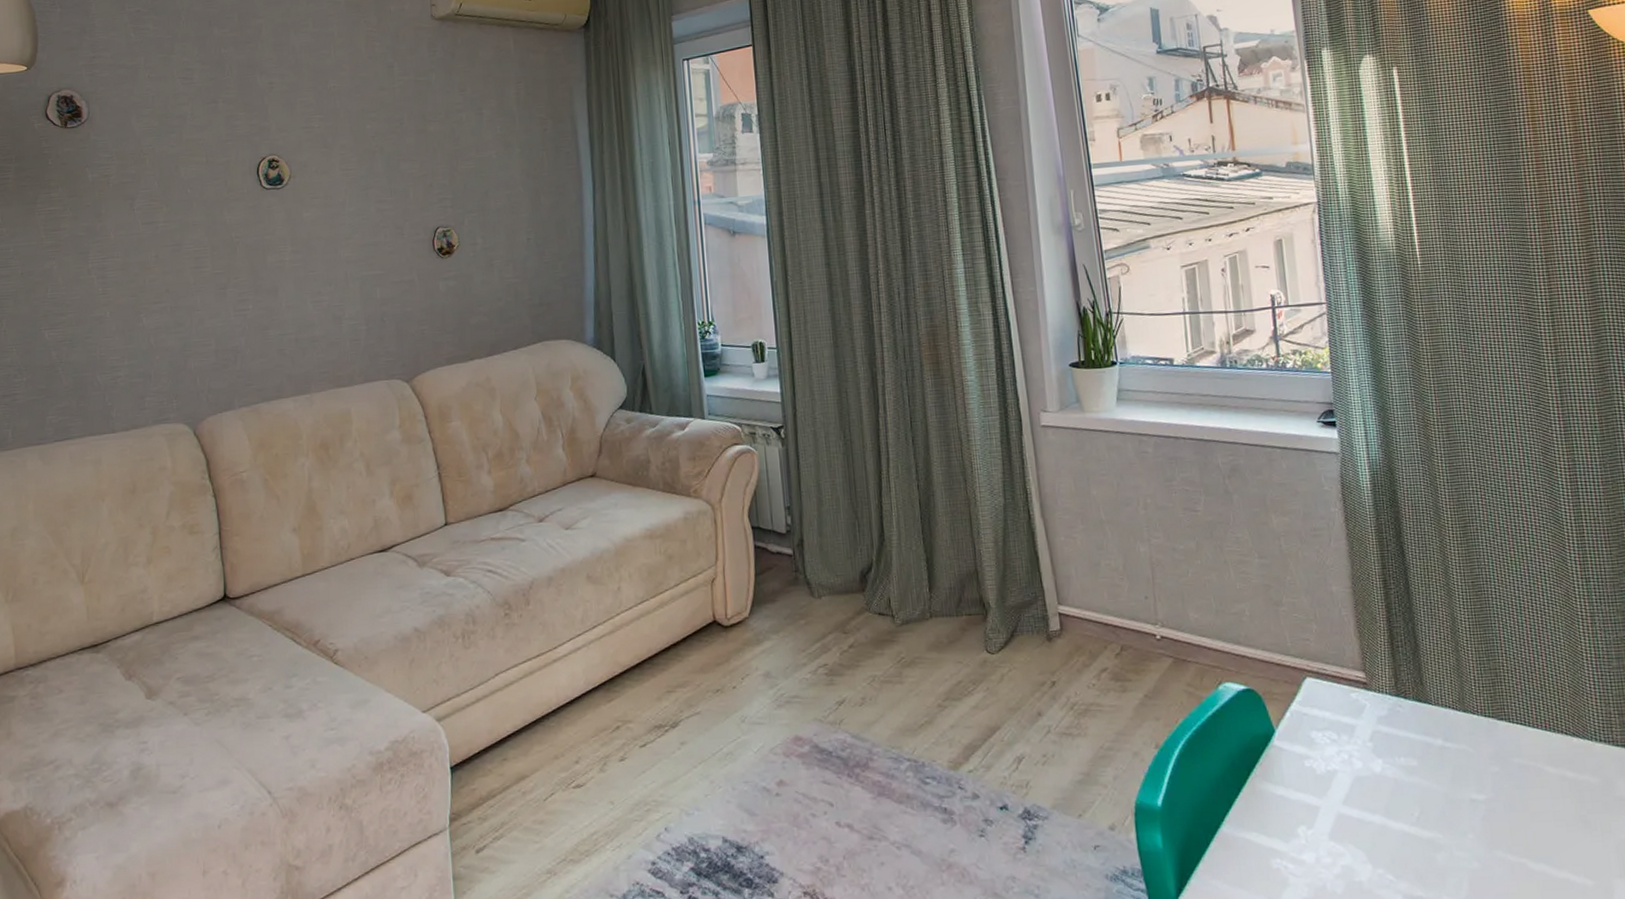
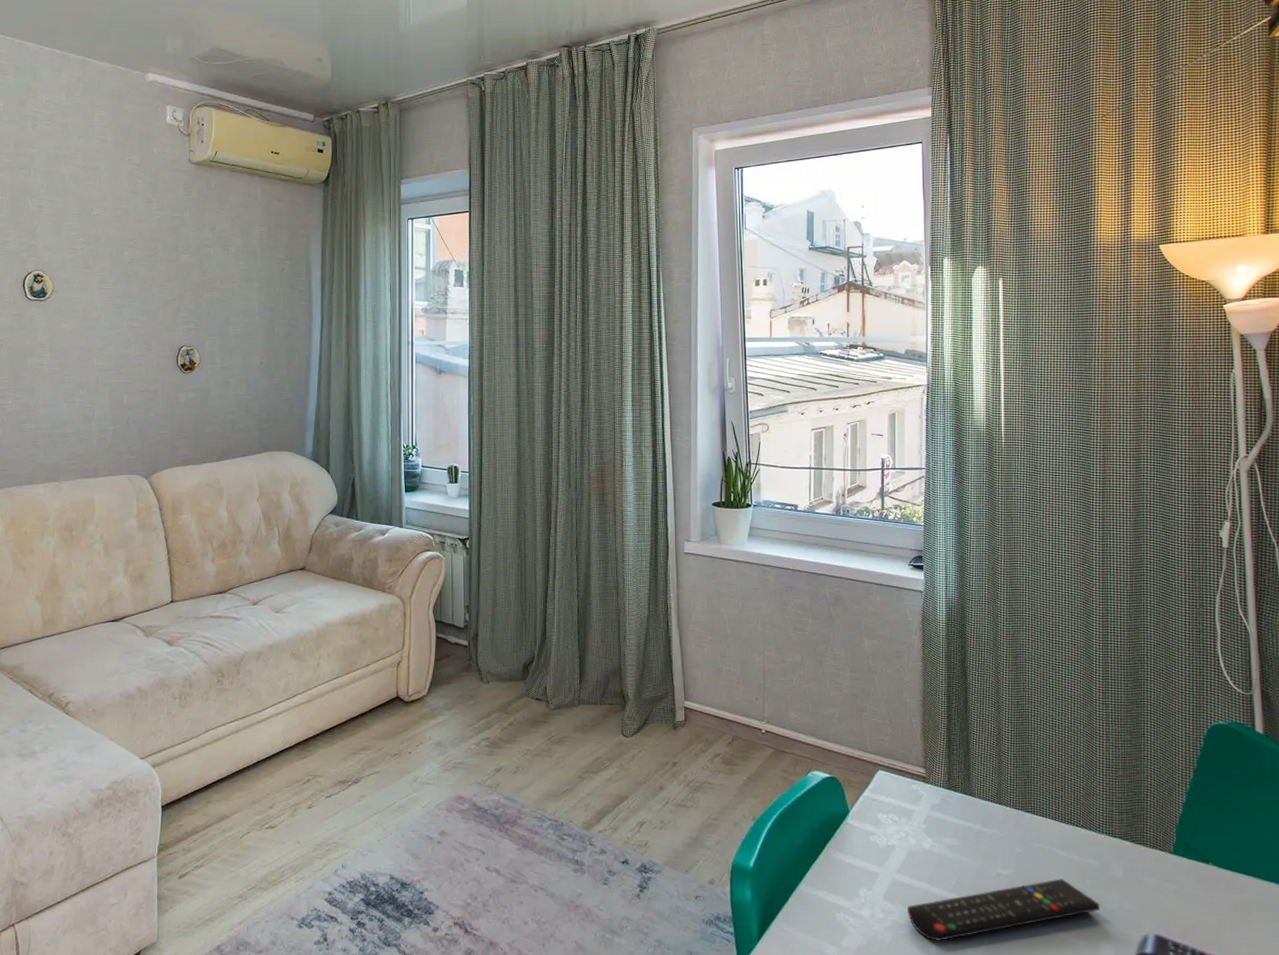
remote control: none [1360,802,1609,890] -> present [906,878,1100,942]

